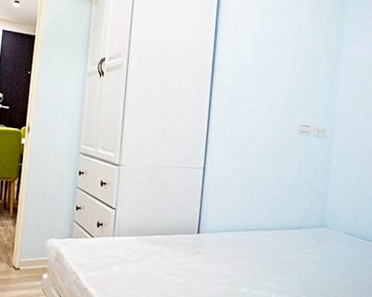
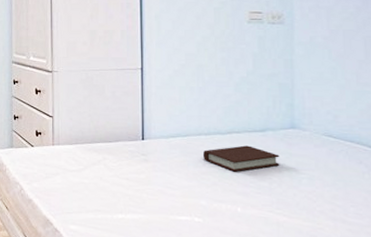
book: none [248,240,310,264] -> present [202,145,280,172]

